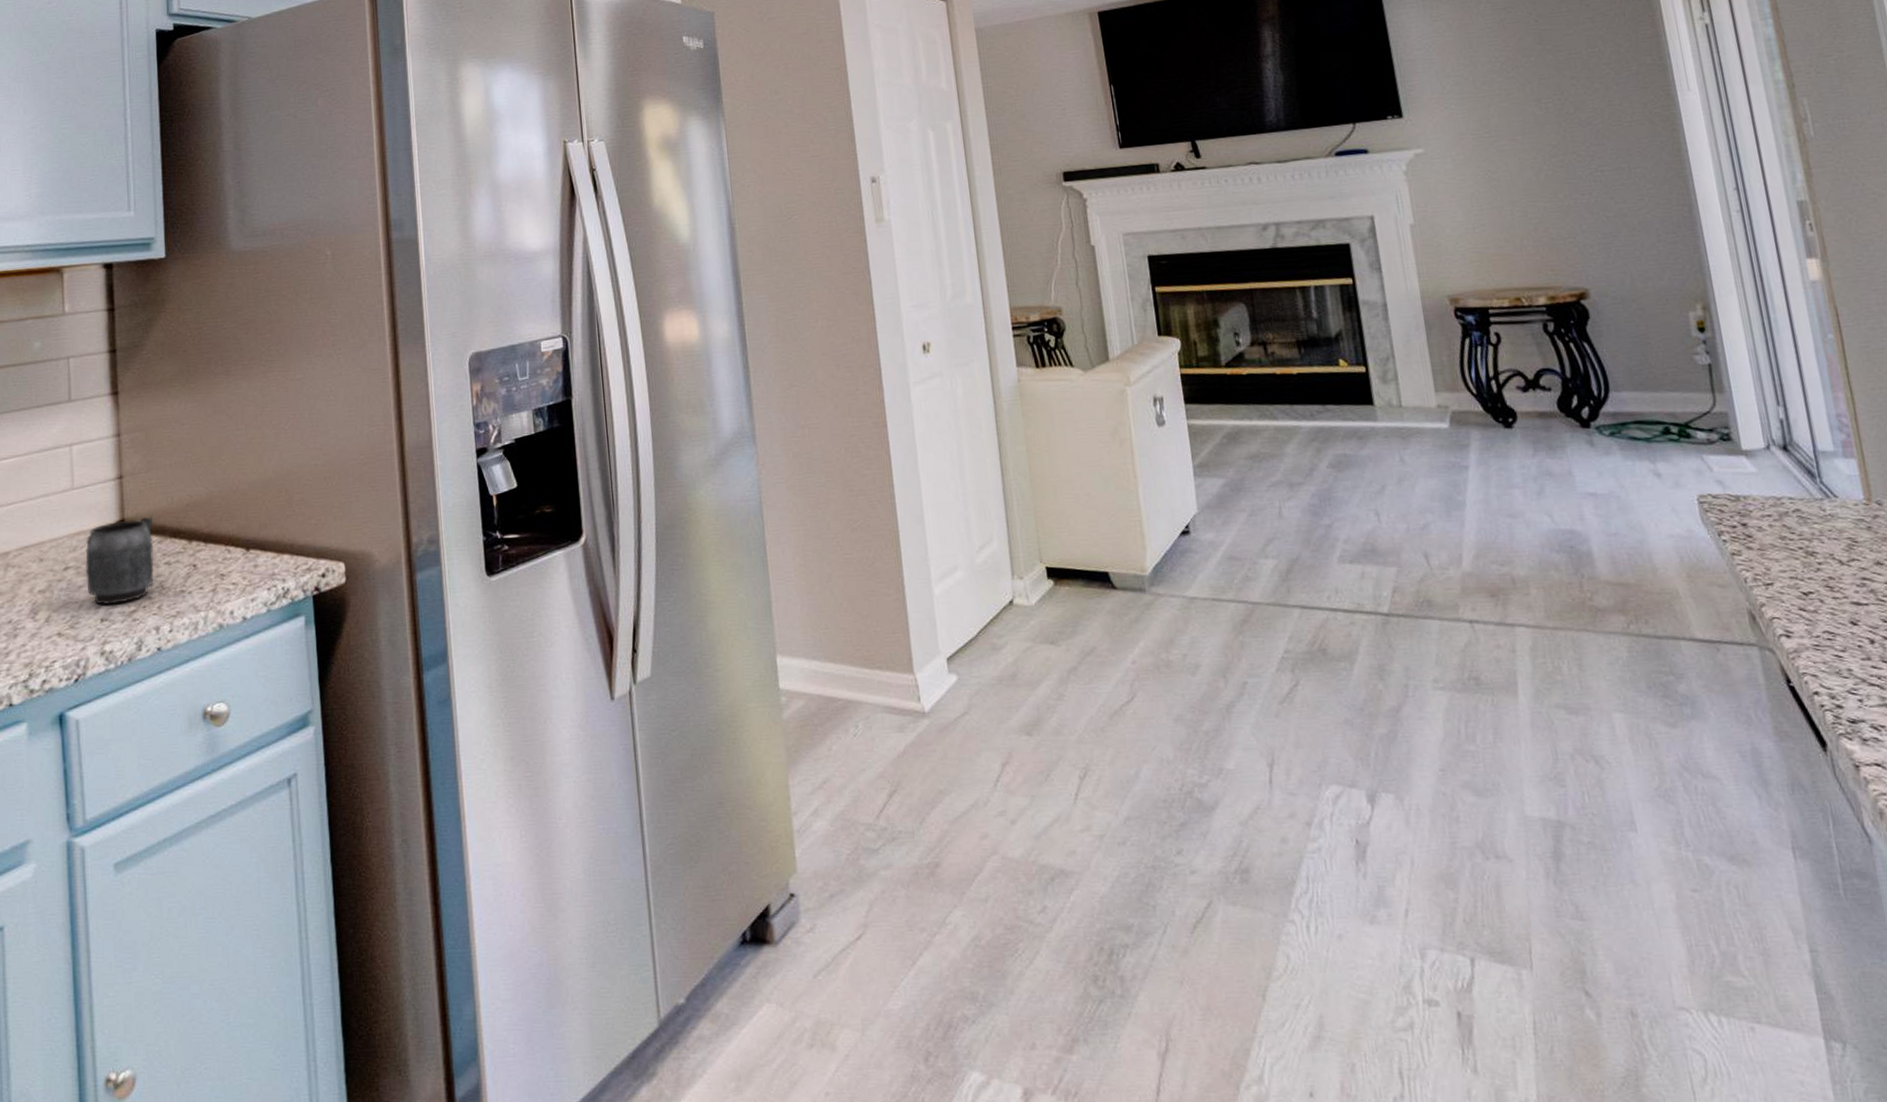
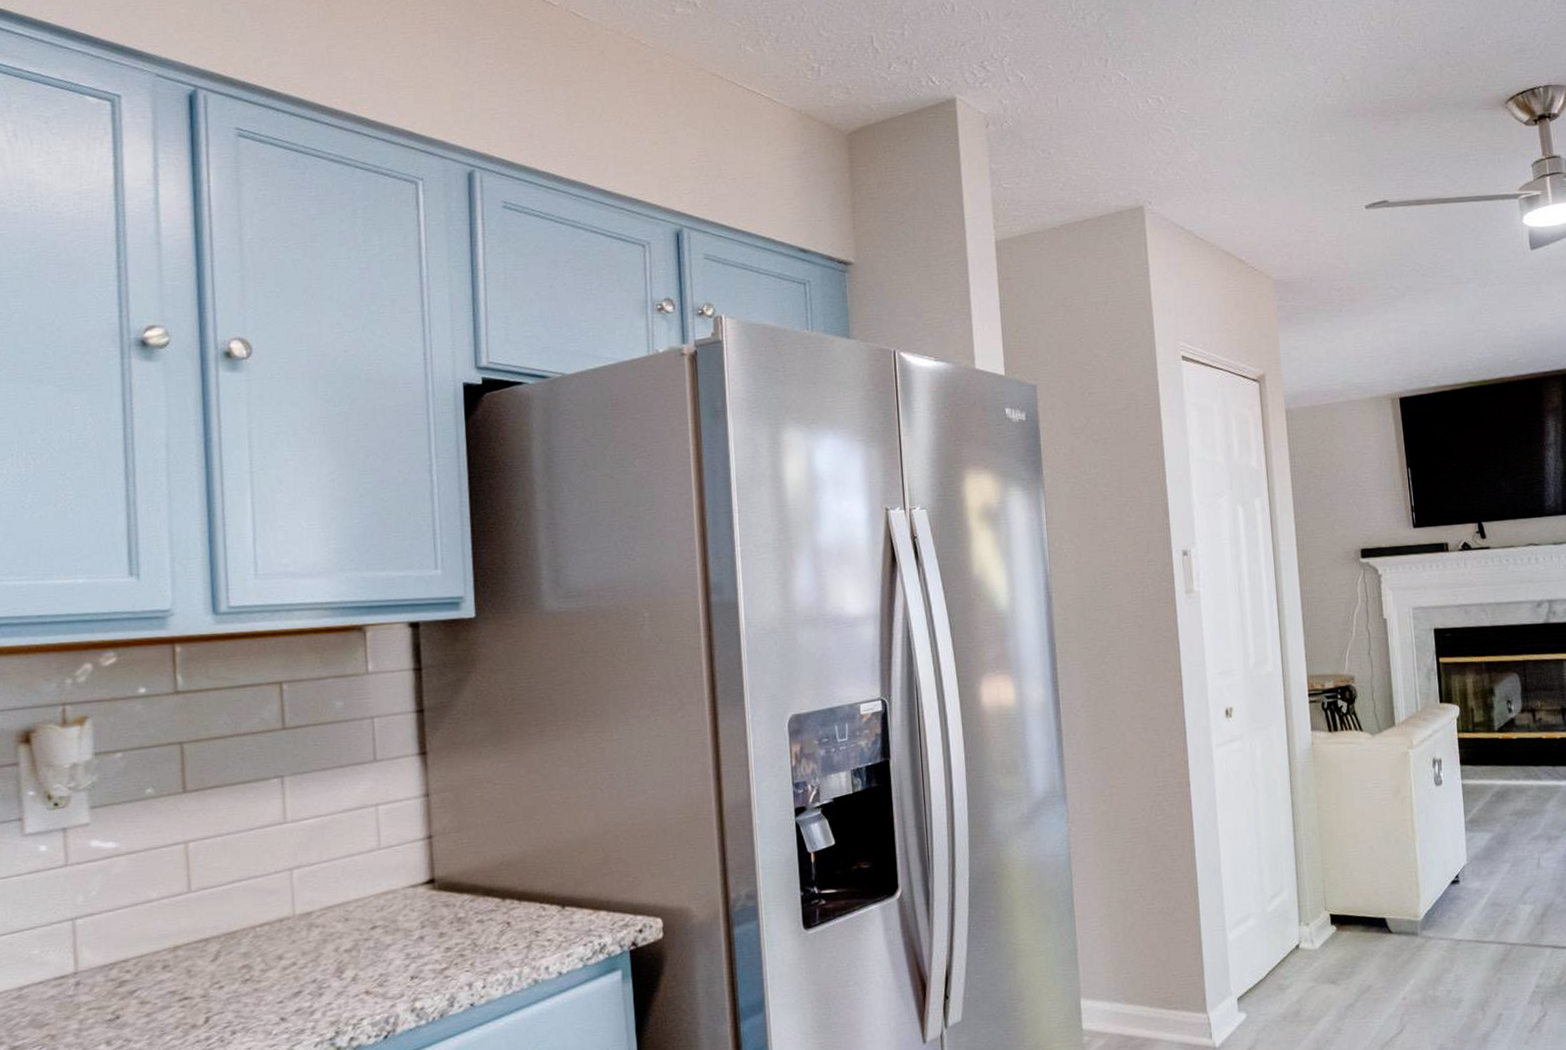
mug: present [85,516,154,605] -> none [393,875,466,963]

